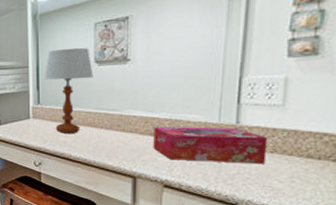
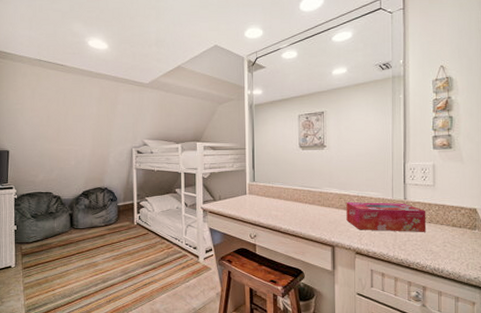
table lamp: present [45,47,93,133] -> none [259,134,298,208]

